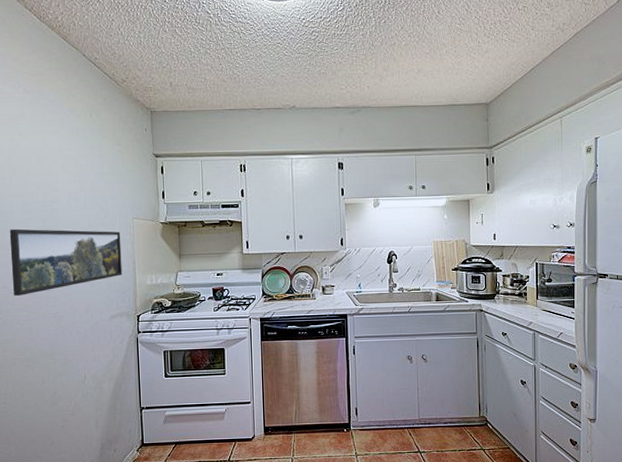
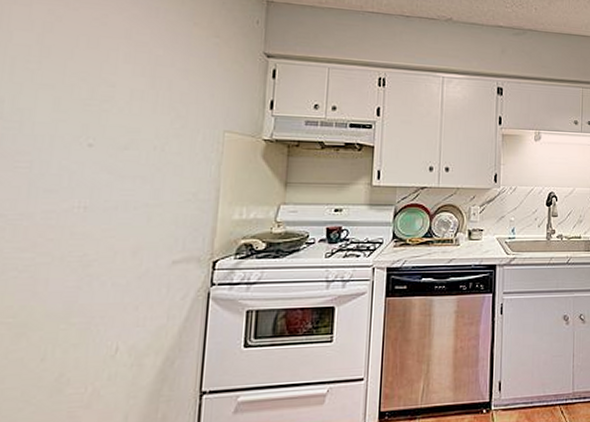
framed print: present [9,229,123,296] -> none [14,132,203,228]

